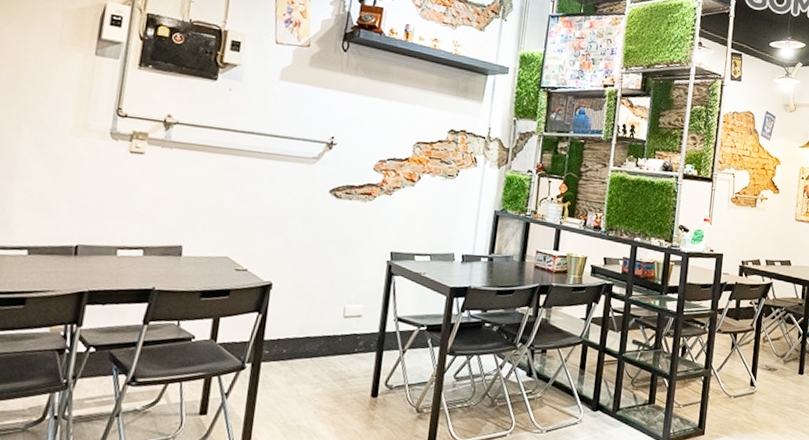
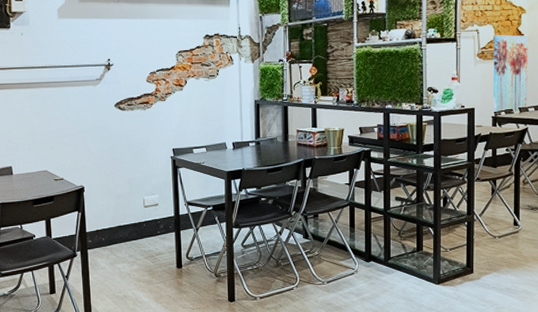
wall art: none [741,182,781,265] -> present [493,35,528,114]

